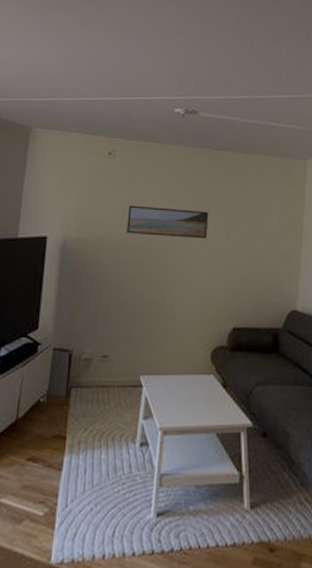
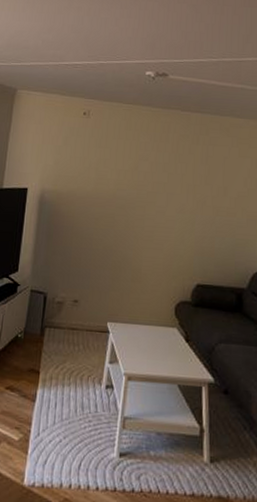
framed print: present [127,205,208,239] -> none [98,162,175,197]

